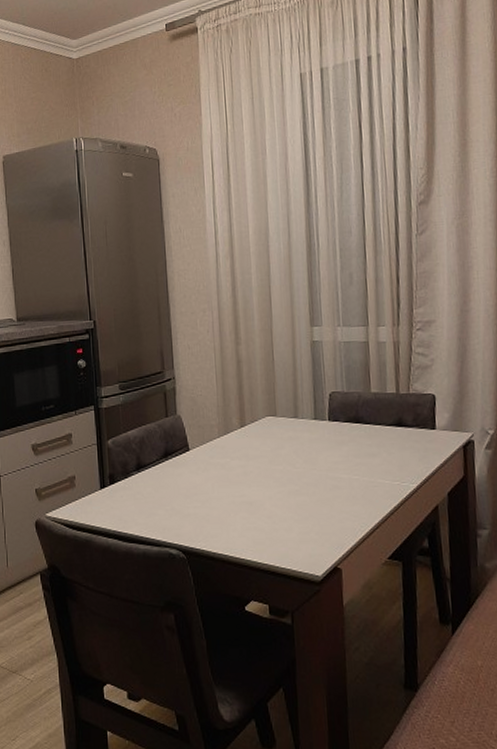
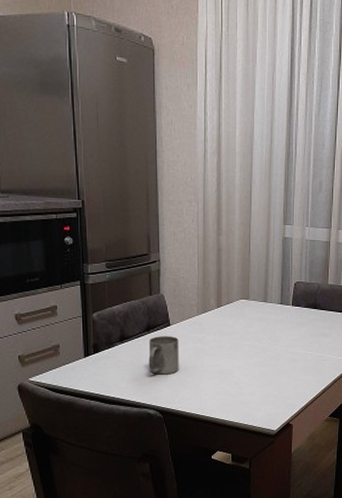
mug: none [167,462,202,508] -> present [148,336,179,375]

